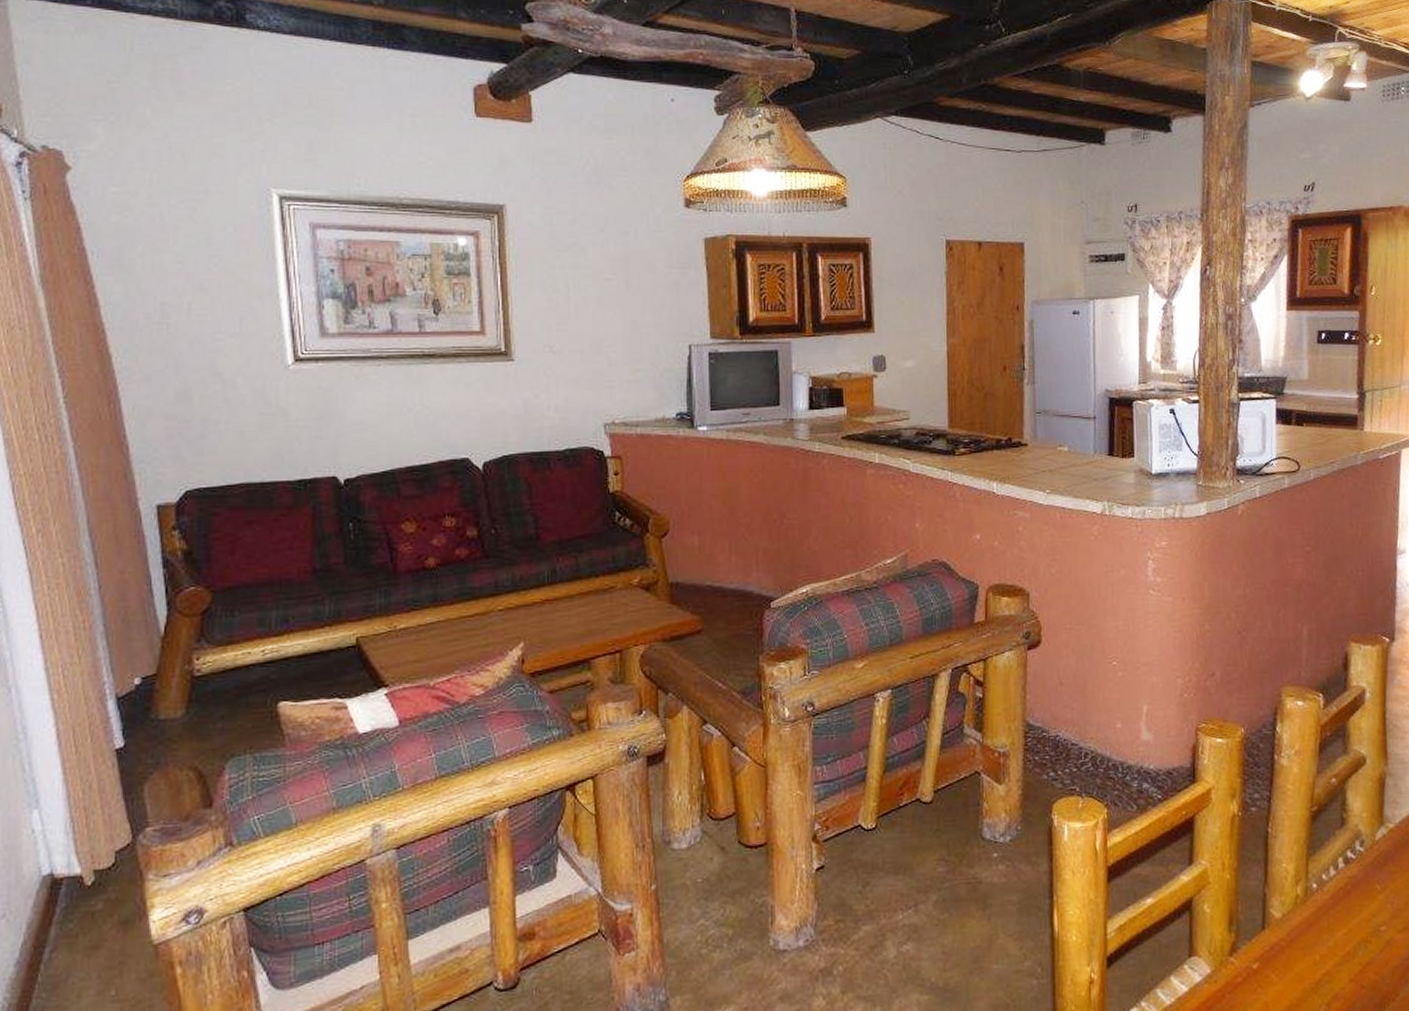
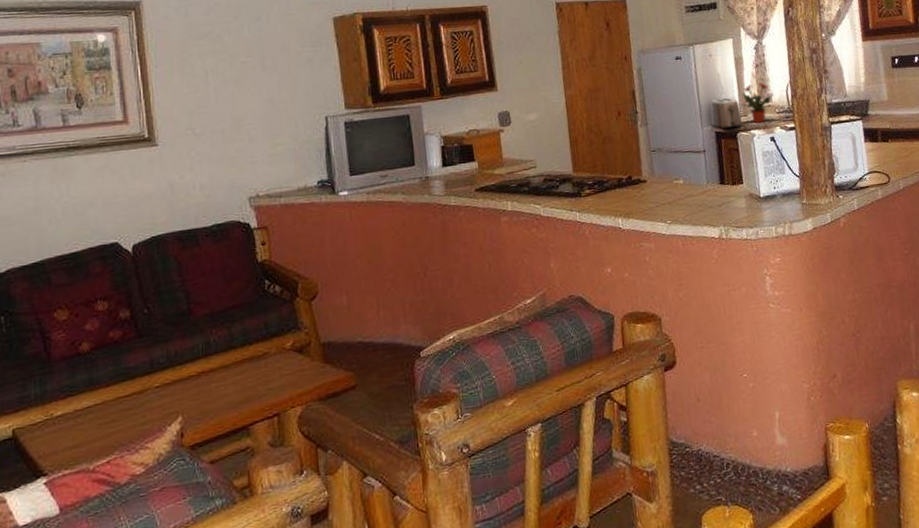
toaster: none [1105,361,1140,398] -> present [710,97,742,131]
potted plant: none [1140,347,1178,393] -> present [740,82,773,124]

